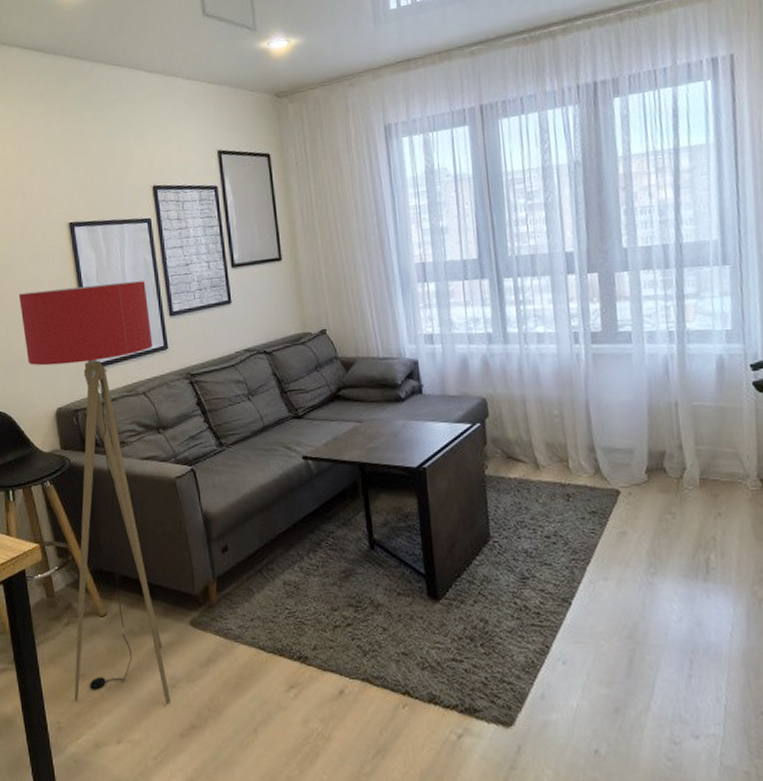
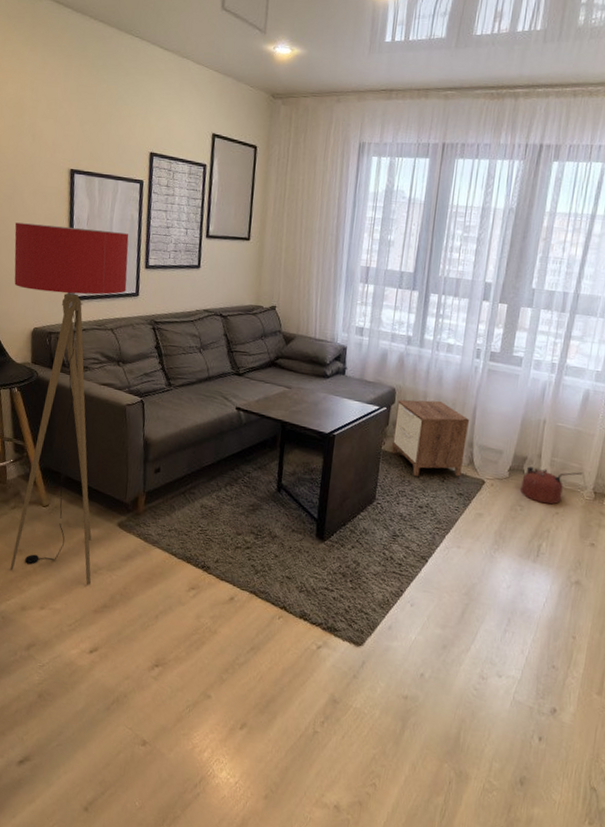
nightstand: none [492,404,589,501] -> present [392,399,470,477]
fuel can: none [665,458,740,505] -> present [521,466,583,505]

